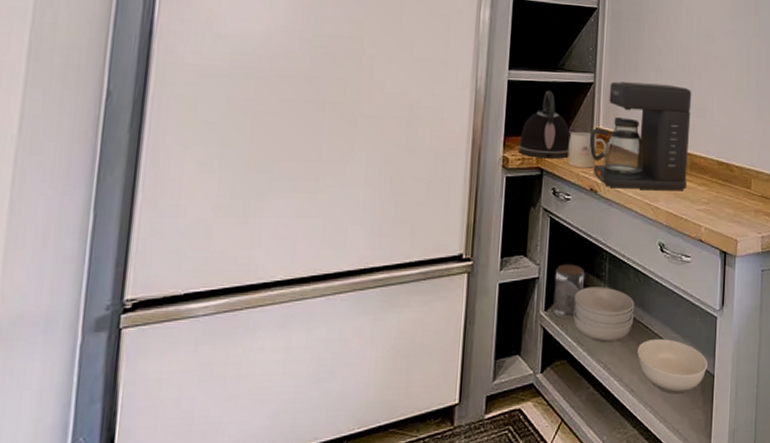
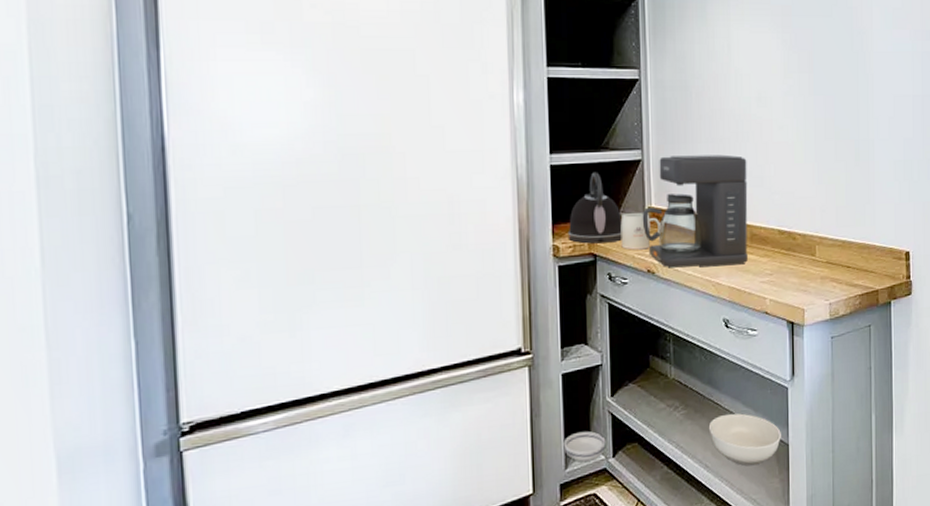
bowl: none [493,343,536,375] -> present [563,431,606,462]
jar: present [552,264,585,319] -> none [618,348,650,404]
bowl: present [573,287,635,342] -> none [640,367,703,422]

